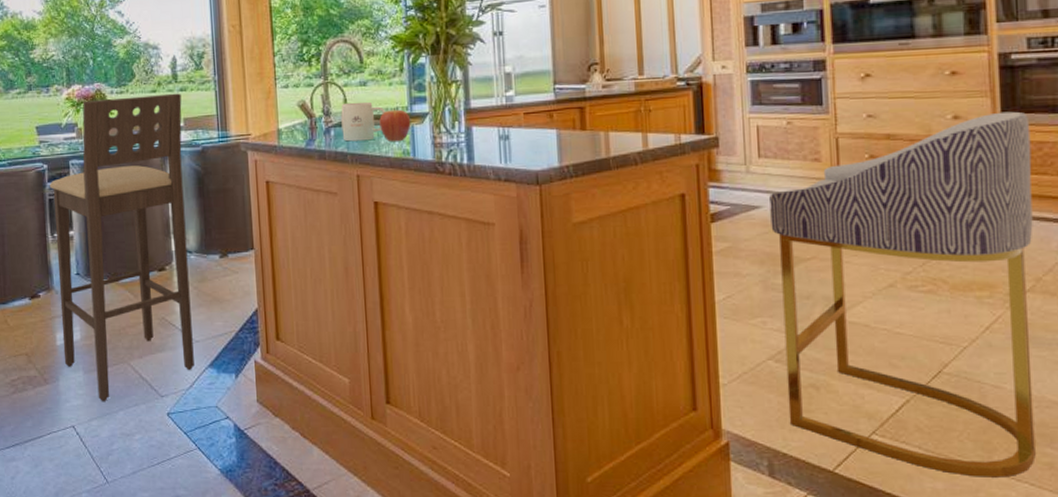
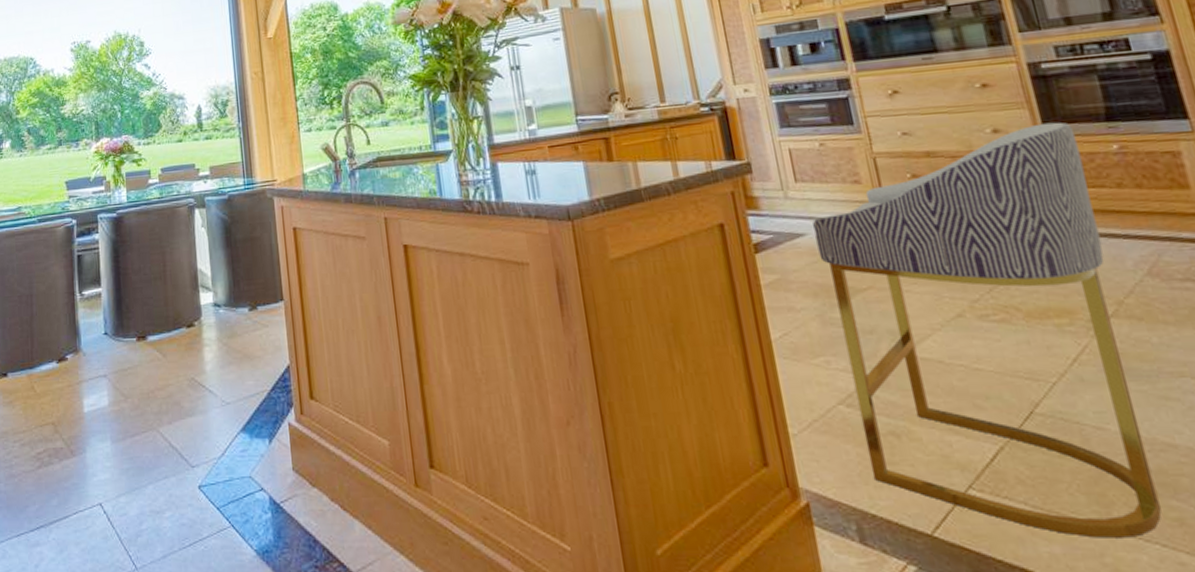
bar stool: present [49,93,194,402] -> none [77,141,226,475]
mug: present [341,101,386,142] -> none [364,142,409,184]
fruit: present [379,108,411,143] -> none [403,147,436,183]

